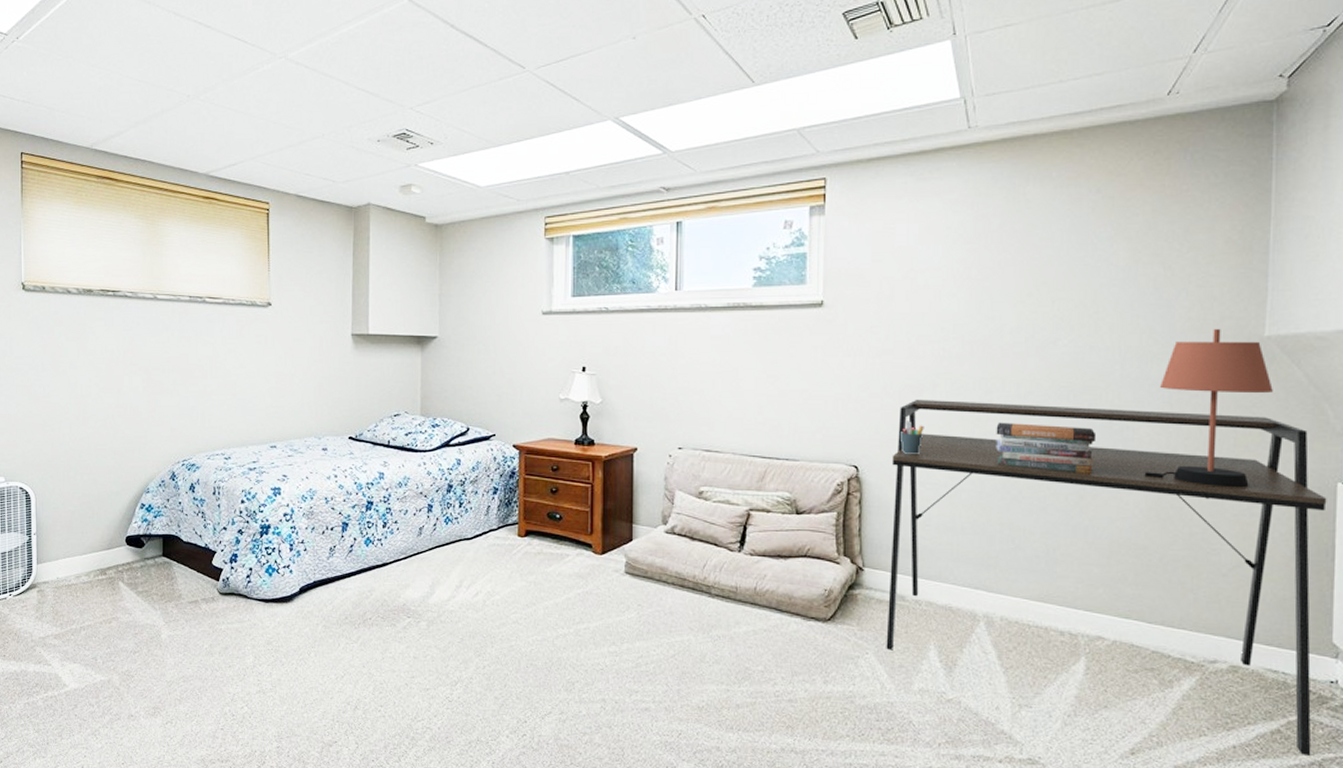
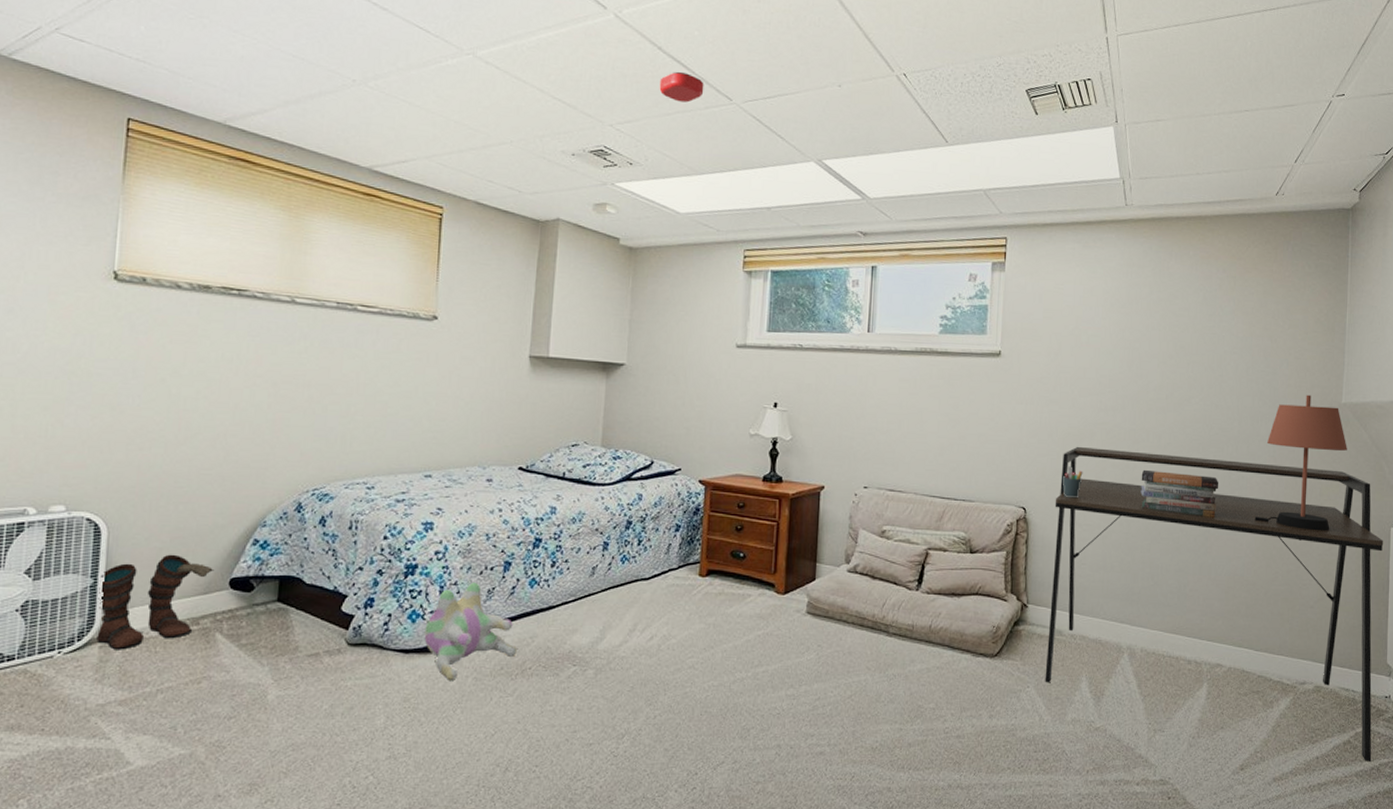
boots: none [33,516,114,594] -> present [96,554,215,650]
plush toy: none [280,541,358,627] -> present [424,583,517,680]
smoke detector: none [454,46,497,77] -> present [659,71,704,103]

